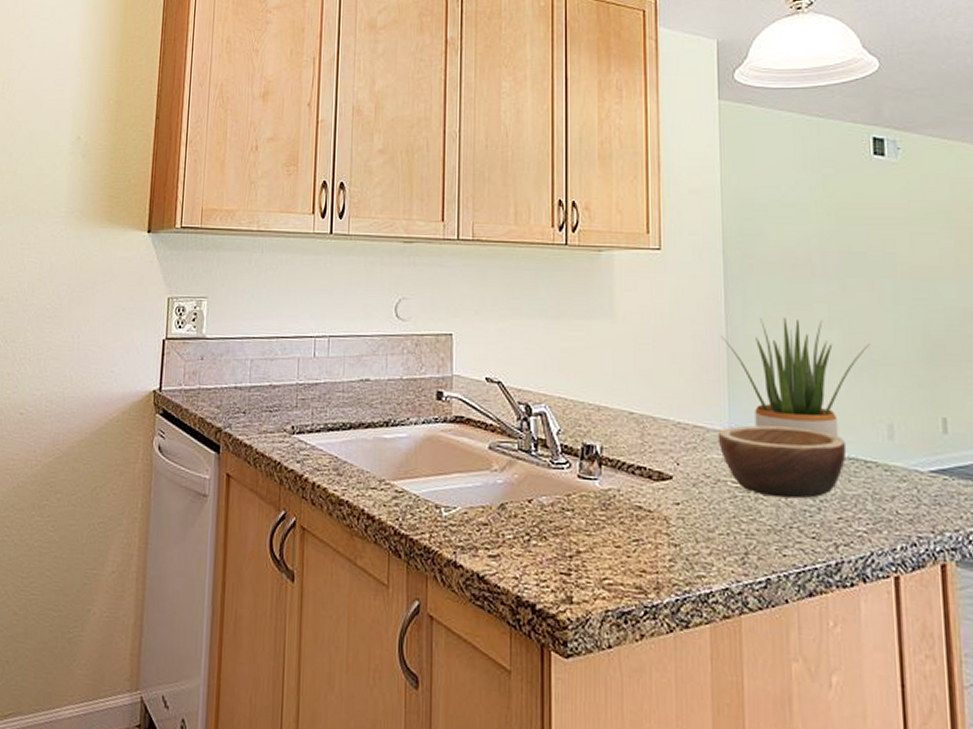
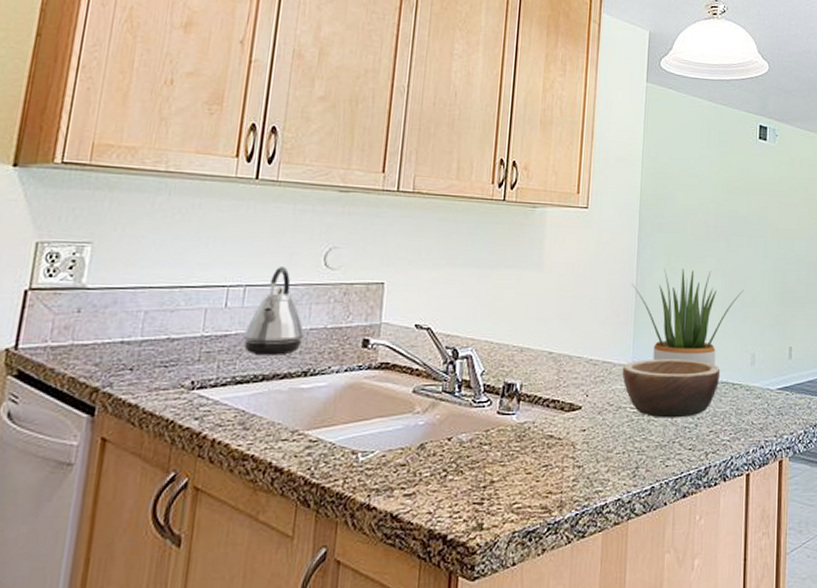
kettle: none [331,318,384,404] -> present [243,267,305,355]

